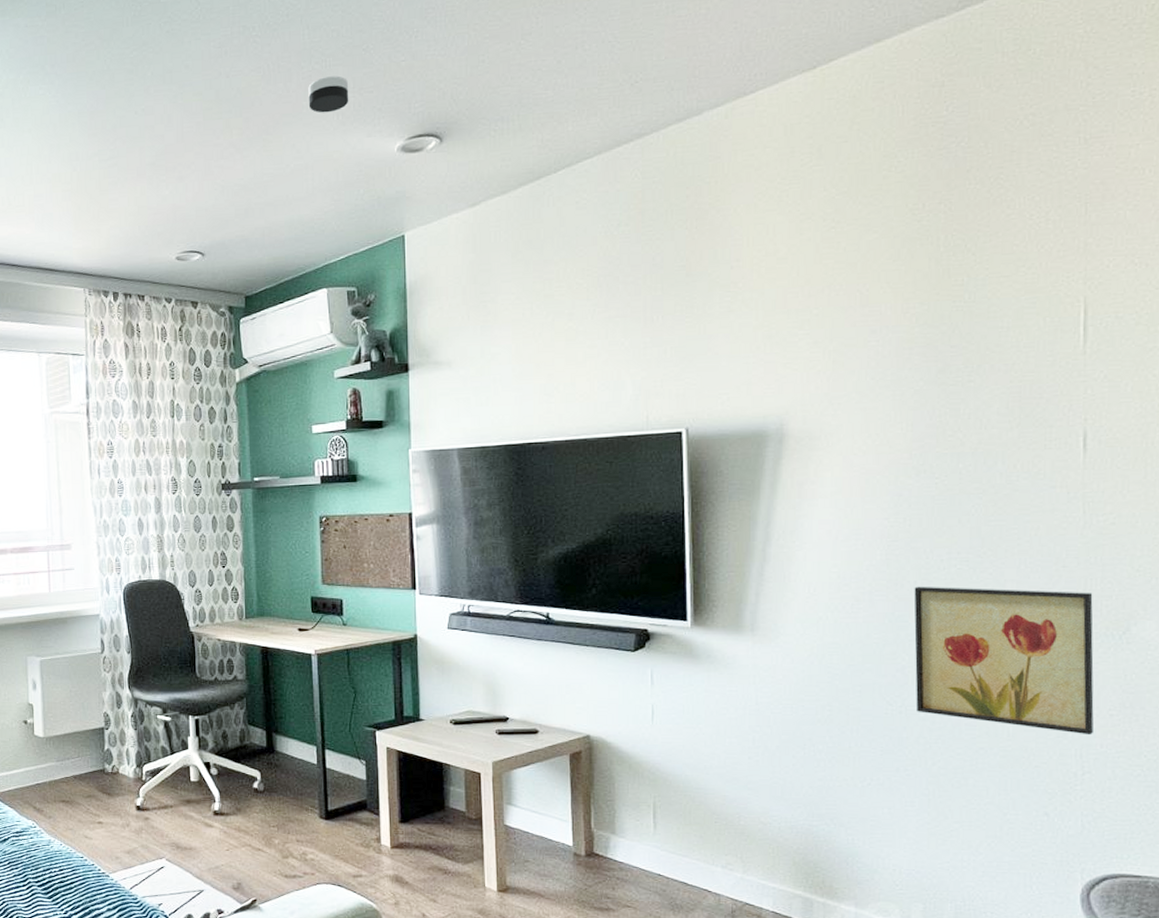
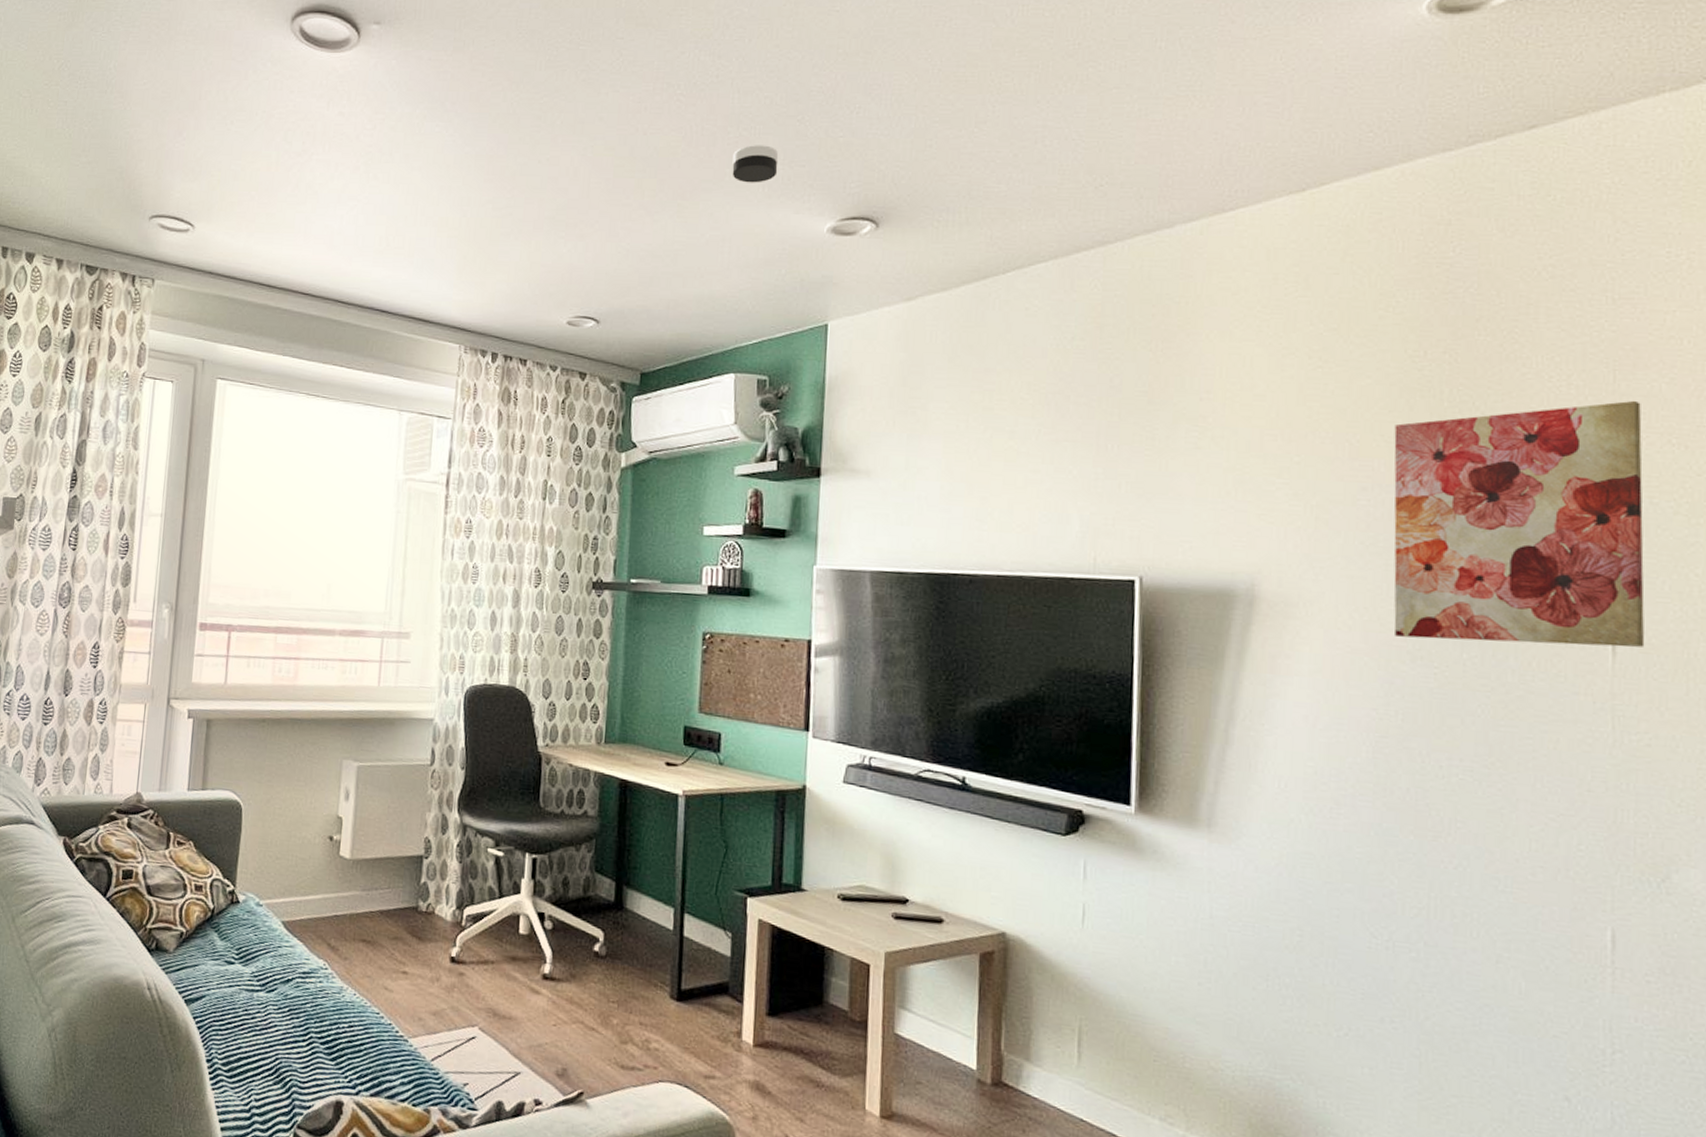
wall art: none [898,228,1111,455] -> present [1394,400,1645,648]
wall art: present [914,586,1094,736] -> none [1406,794,1627,1005]

